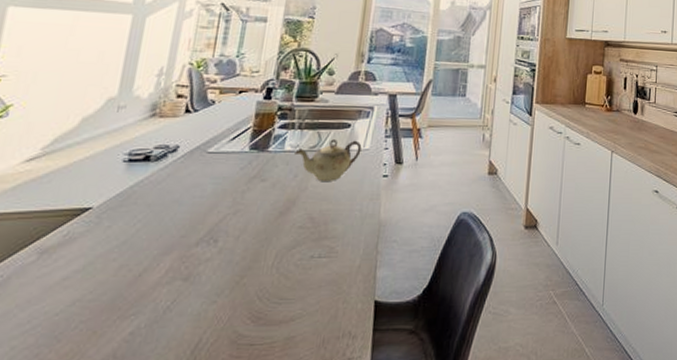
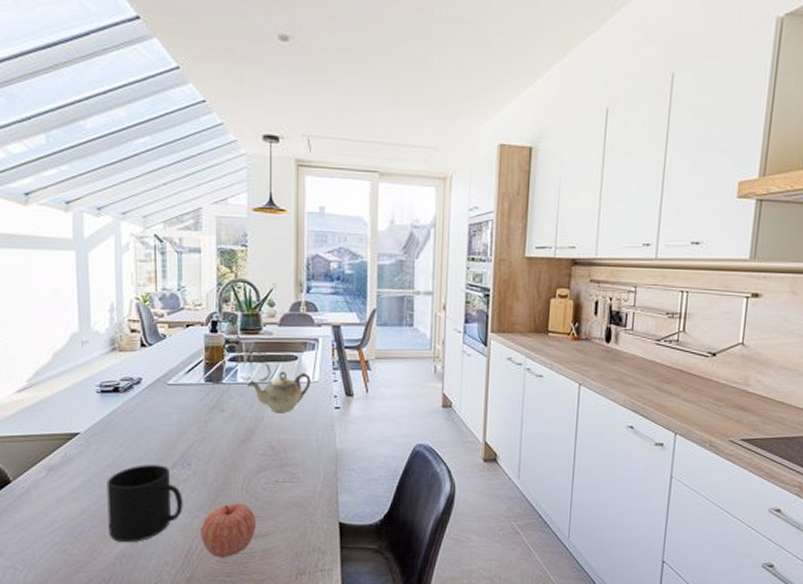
mug: none [100,243,202,339] -> present [106,465,183,542]
apple: none [214,284,283,352] -> present [200,503,257,558]

